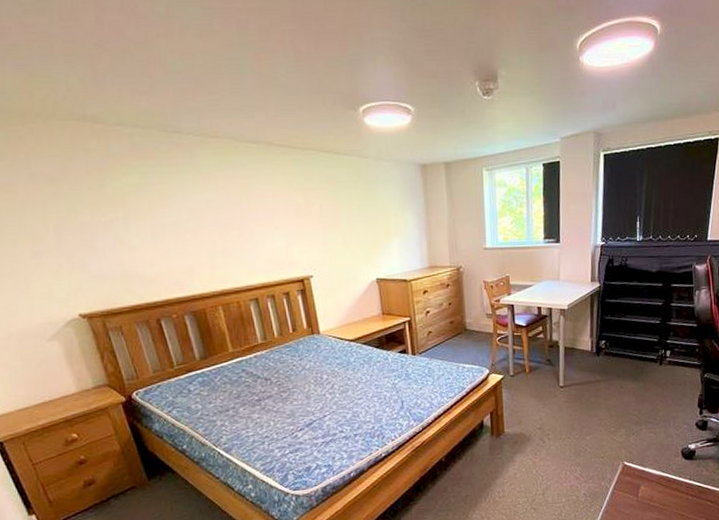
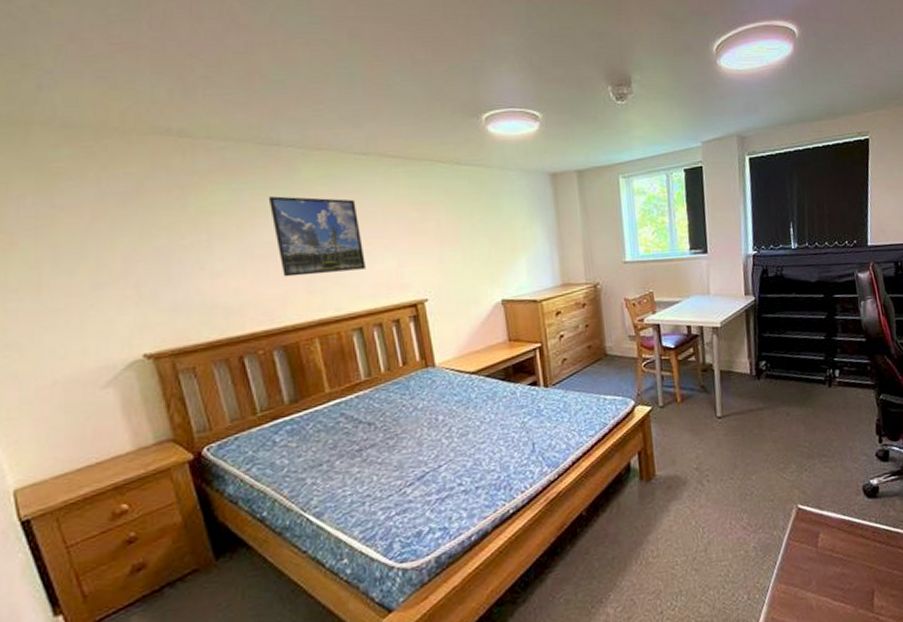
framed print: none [173,180,259,252] -> present [268,196,366,277]

